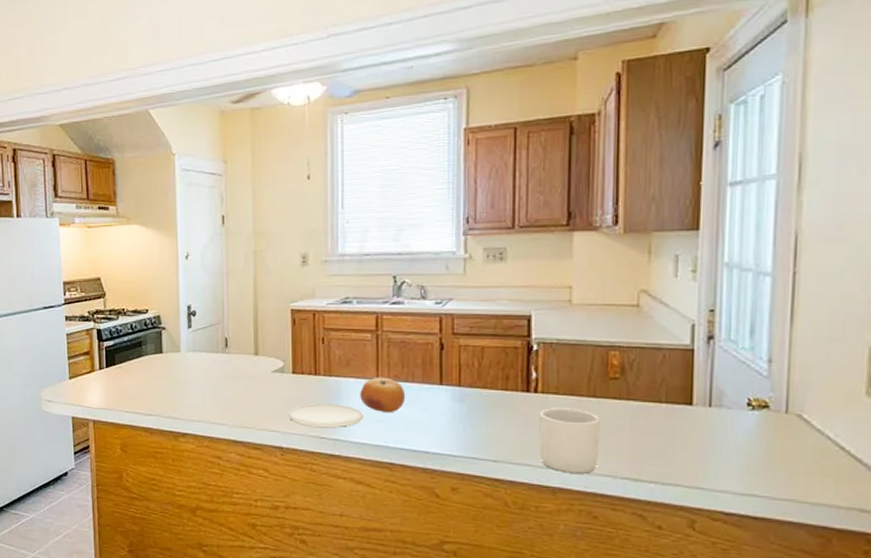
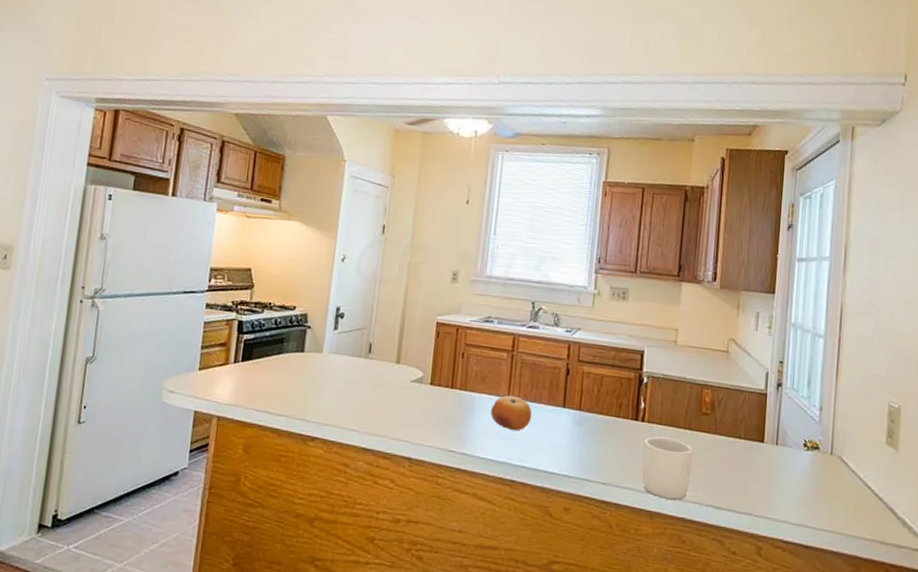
plate: present [287,403,364,428] -> none [420,416,493,443]

